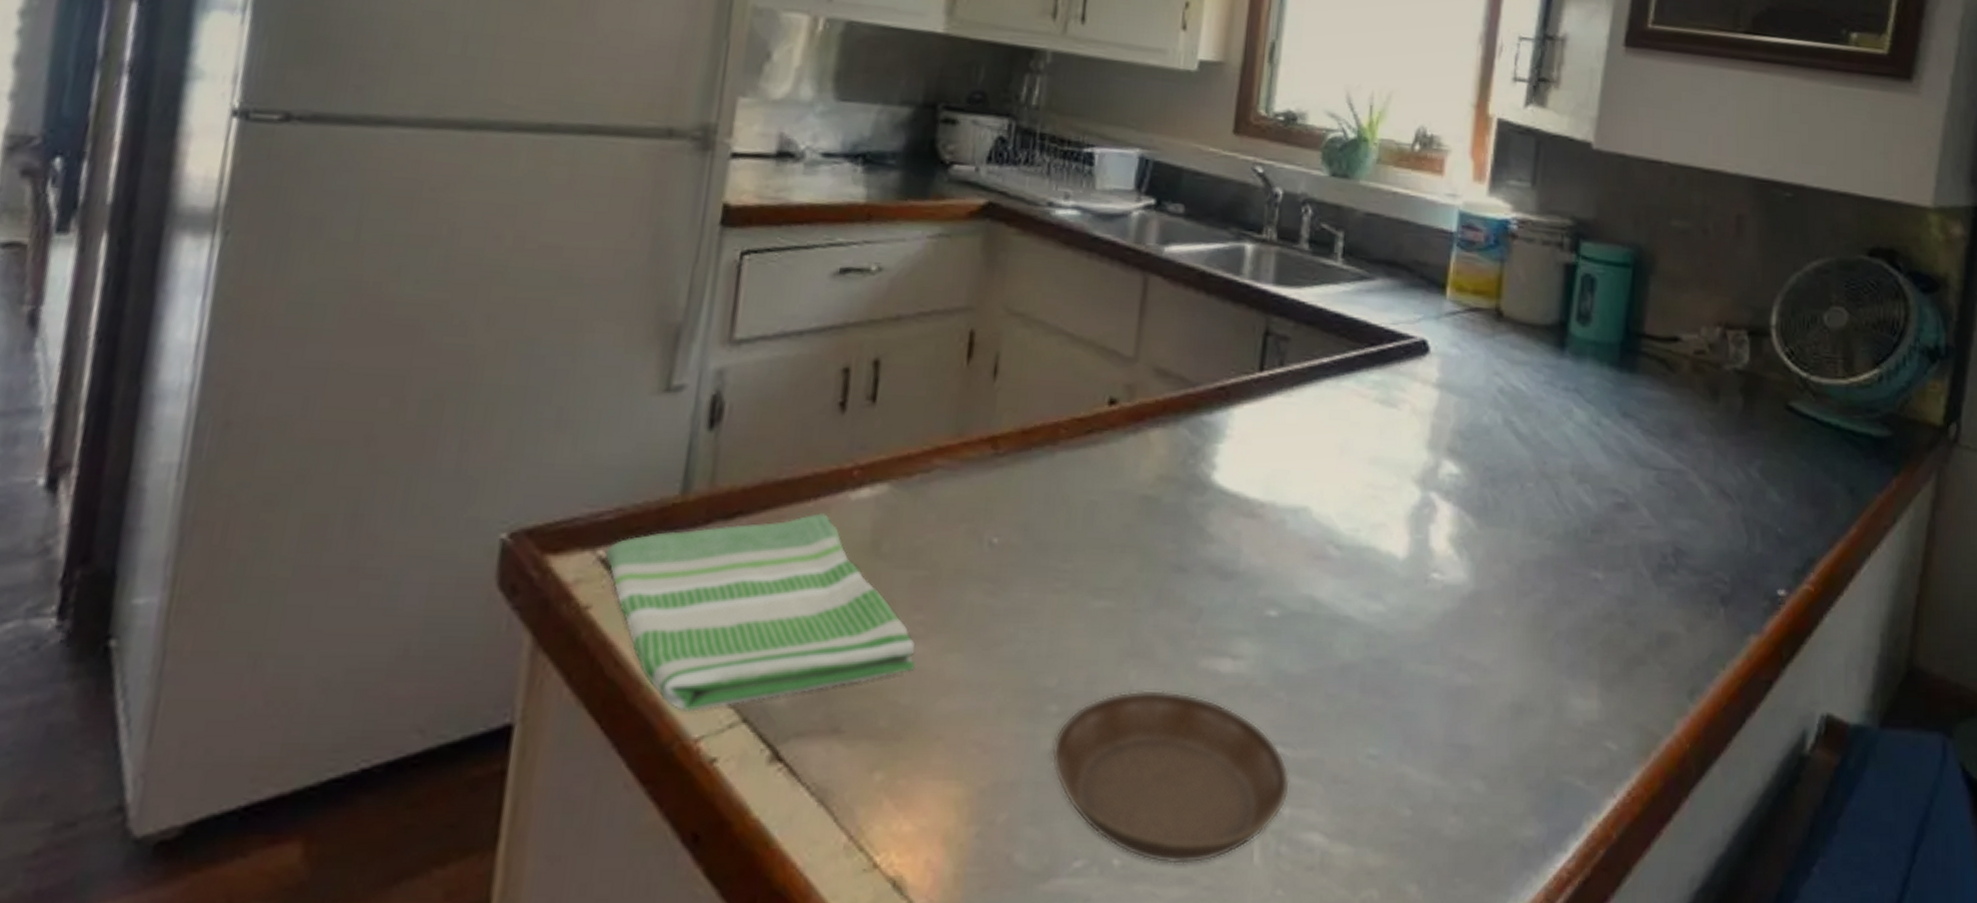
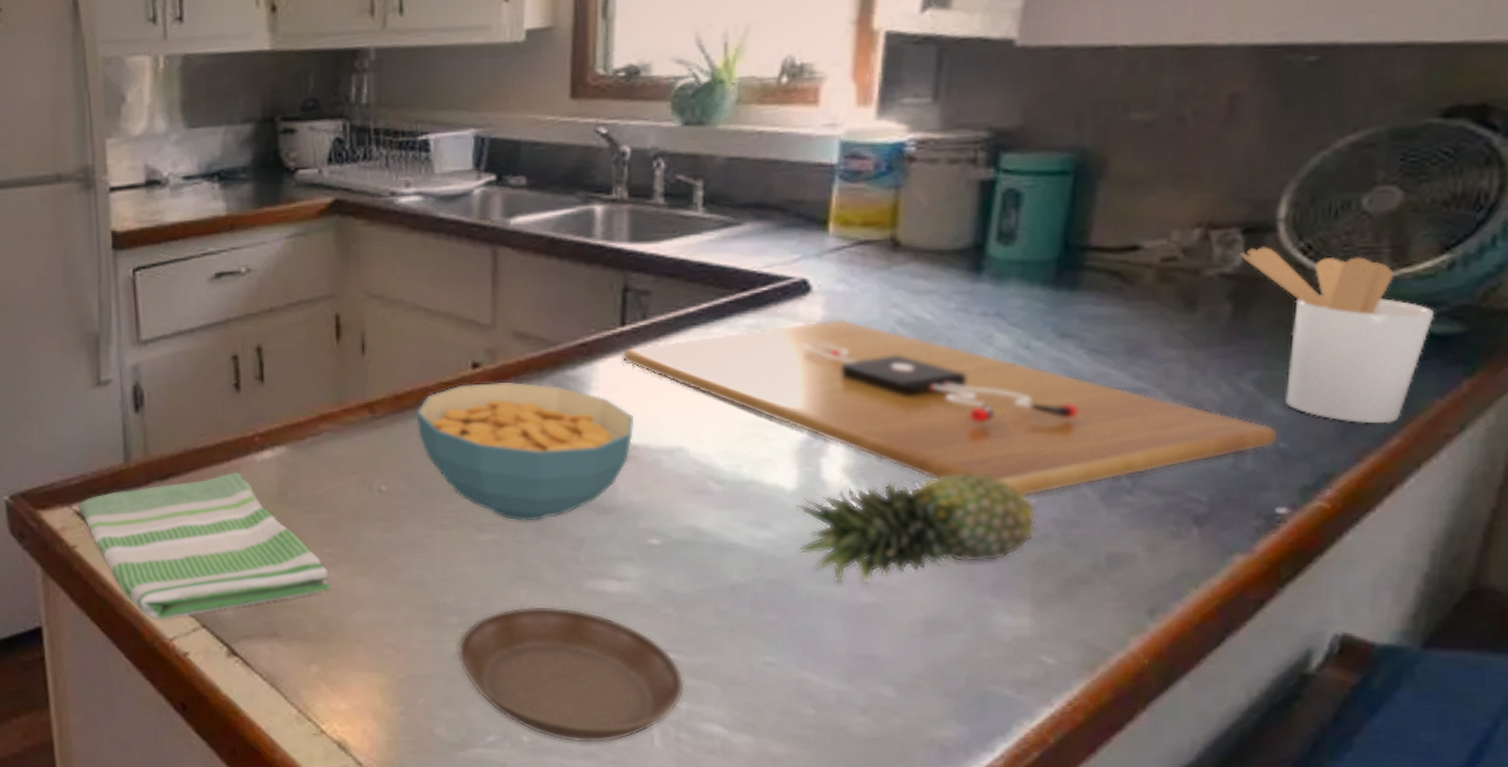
cereal bowl: none [1041,422,1264,587] -> present [416,381,635,521]
cutting board: none [1257,382,1777,573] -> present [621,319,1278,496]
fruit: none [1404,546,1604,665] -> present [796,473,1037,585]
utensil holder: none [1747,348,1873,515] -> present [1240,246,1435,424]

